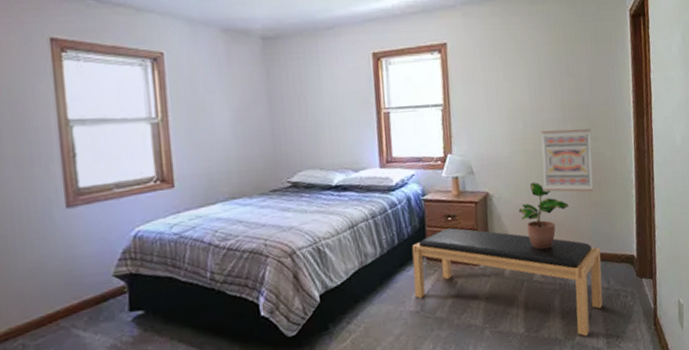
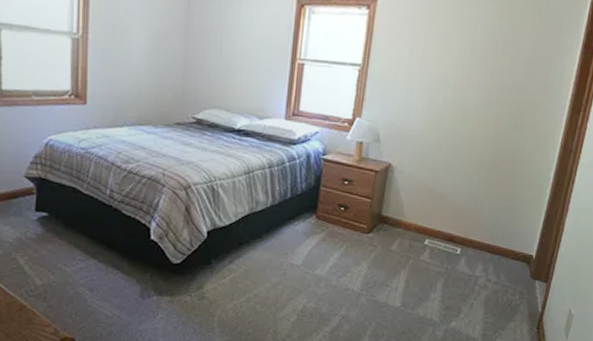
bench: present [411,227,603,337] -> none [297,191,498,324]
potted plant: present [518,182,569,250] -> none [419,161,474,232]
wall art: present [540,129,594,192] -> none [450,110,517,183]

